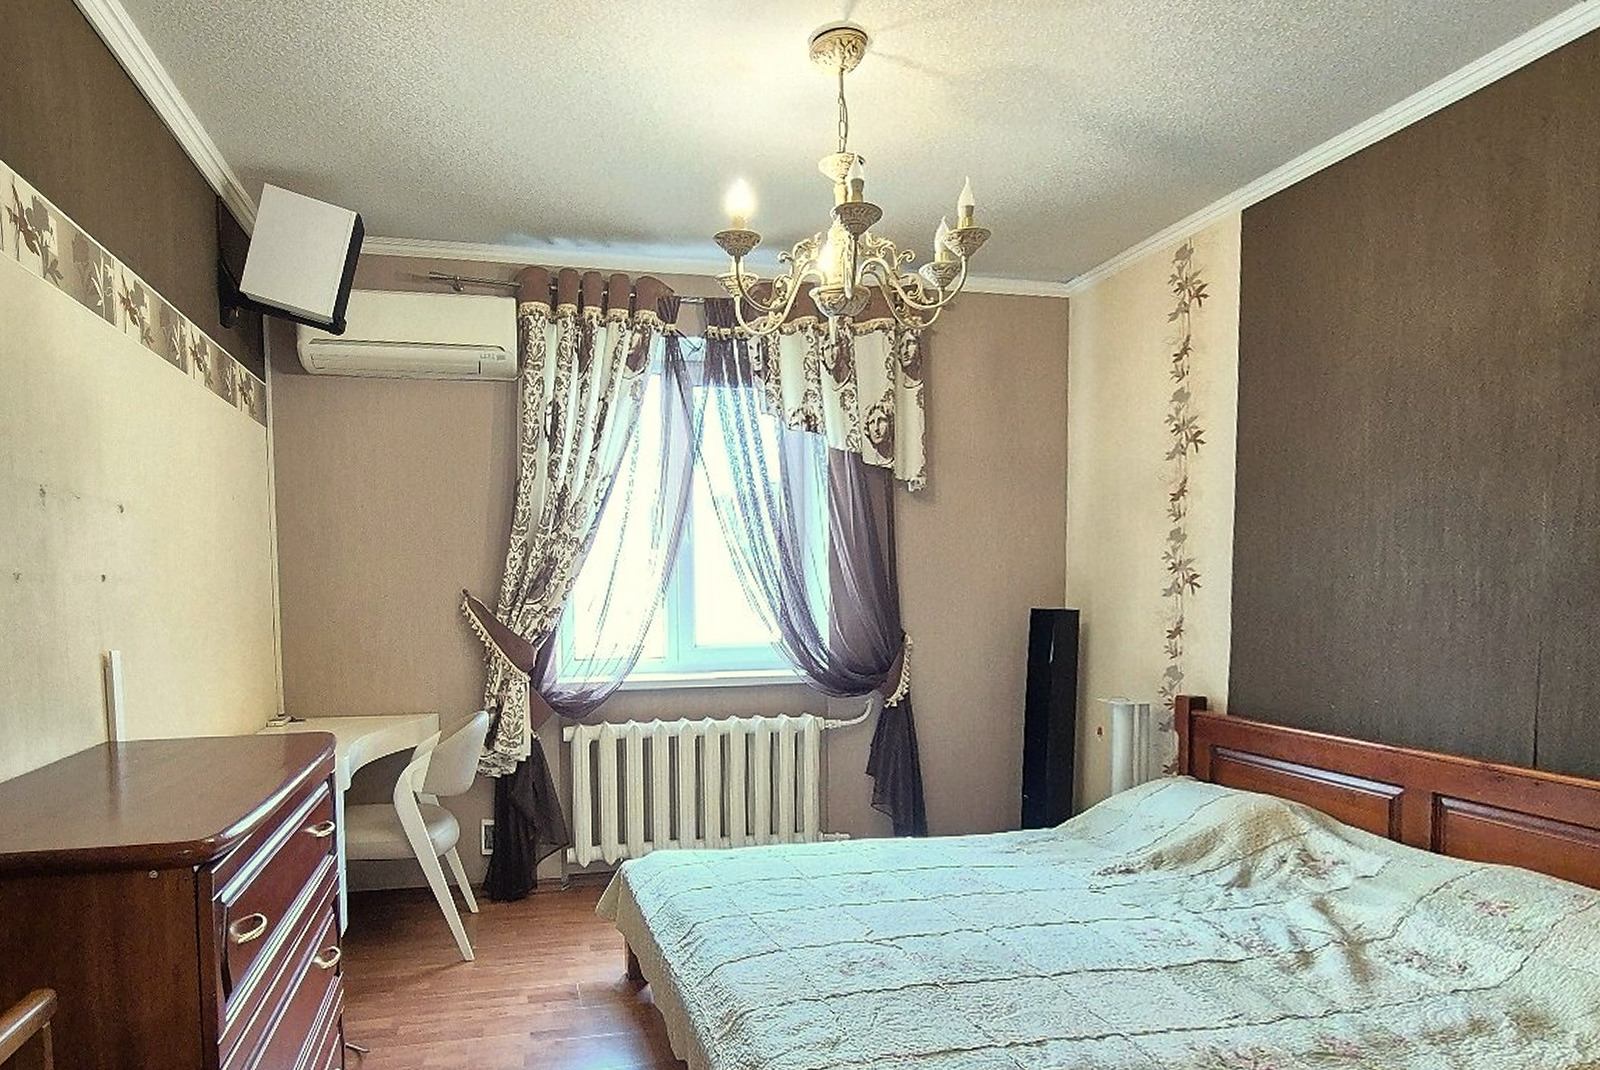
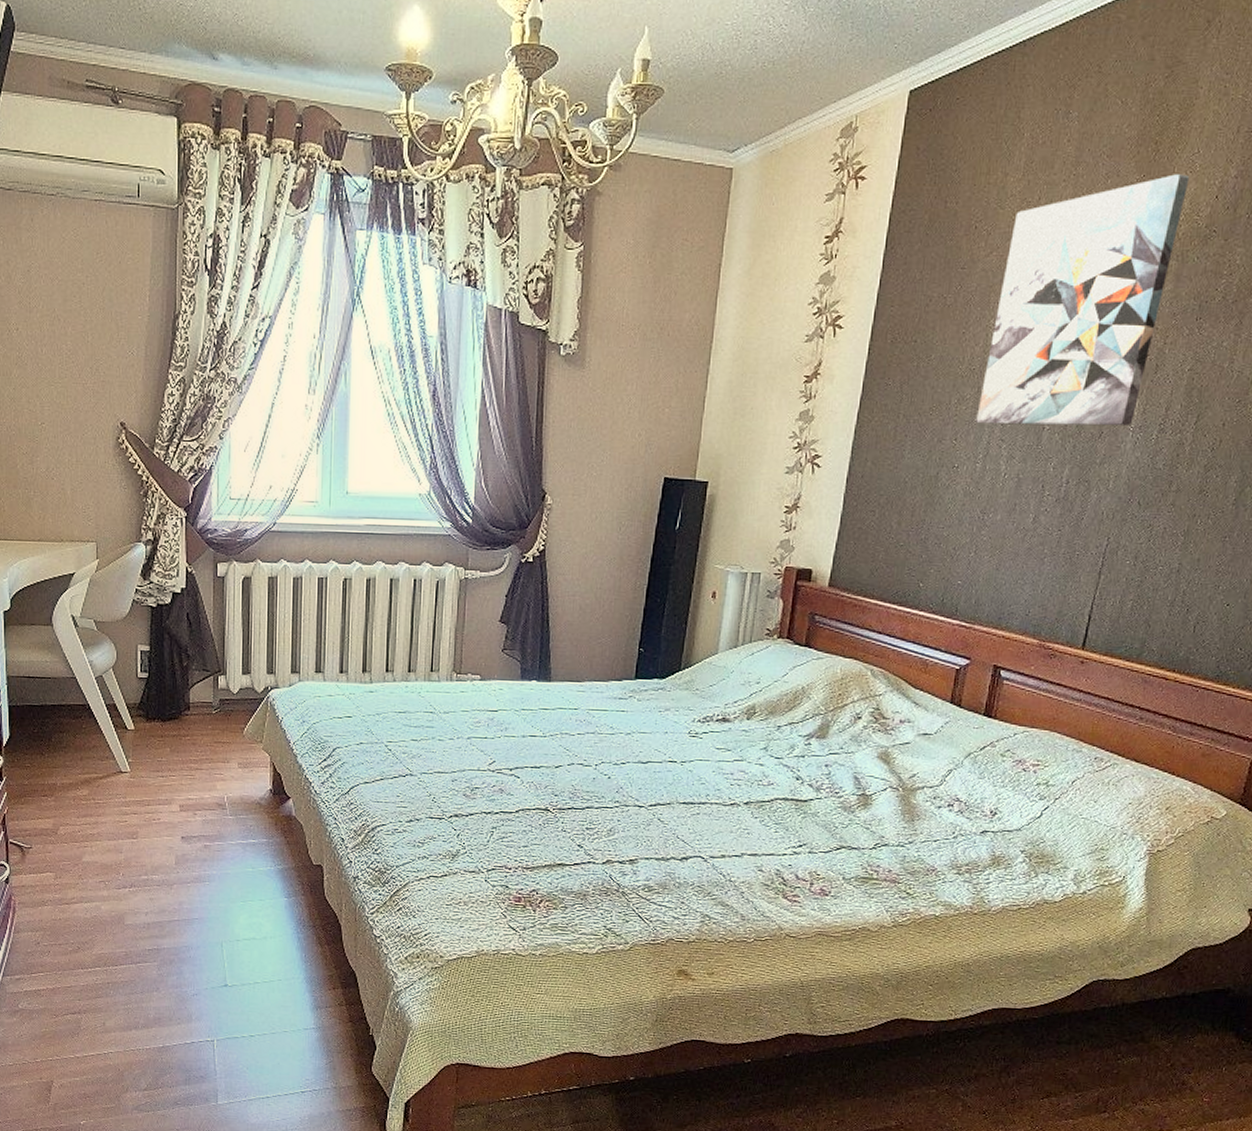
wall art: none [1365,263,1556,530] -> present [976,174,1190,426]

